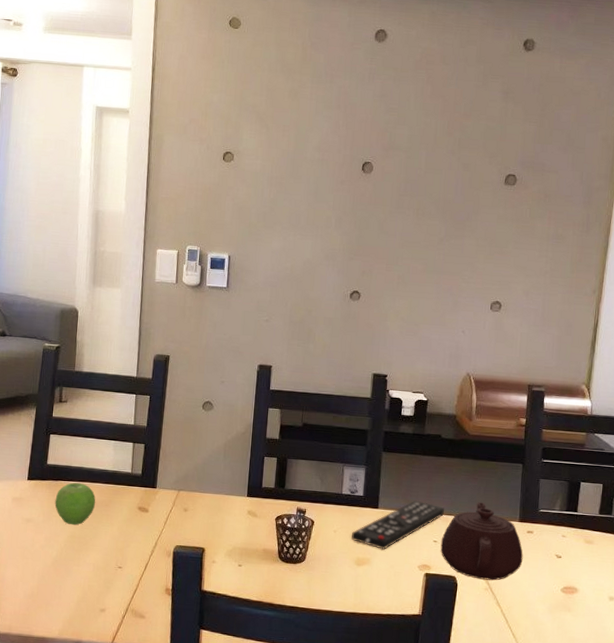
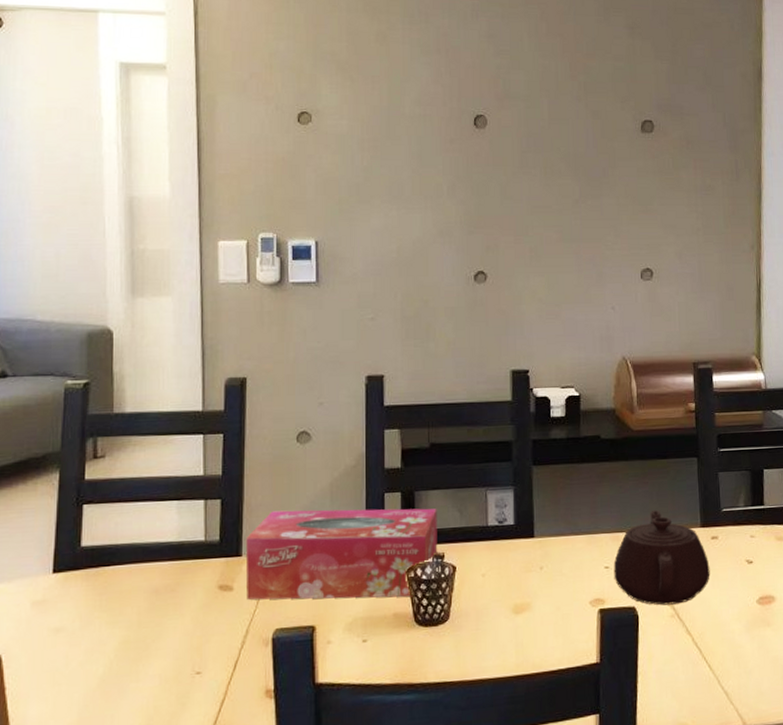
fruit: present [55,482,96,525] -> none [96,565,157,626]
tissue box: none [157,458,304,539] -> present [245,508,438,600]
remote control: present [351,500,444,550] -> none [505,520,614,589]

